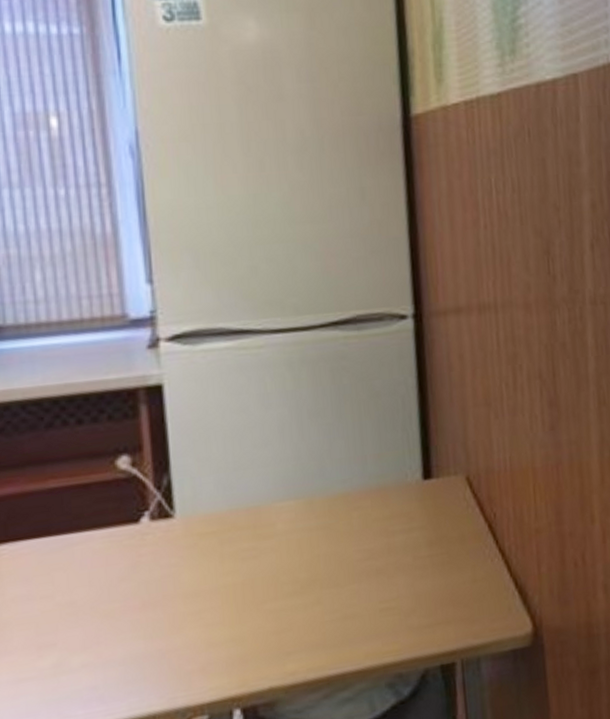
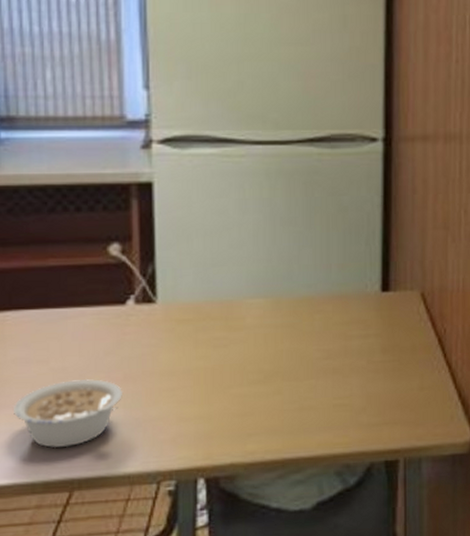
legume: none [16,610,143,695] -> present [14,378,124,449]

